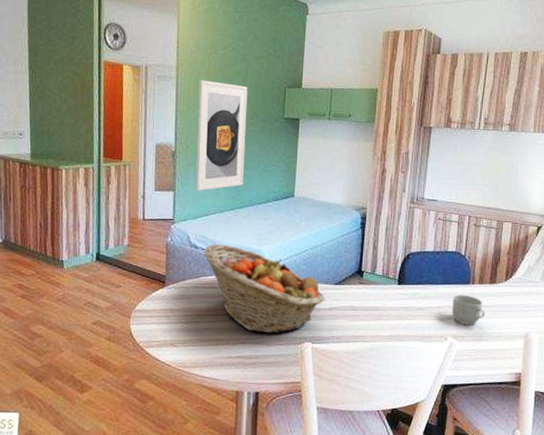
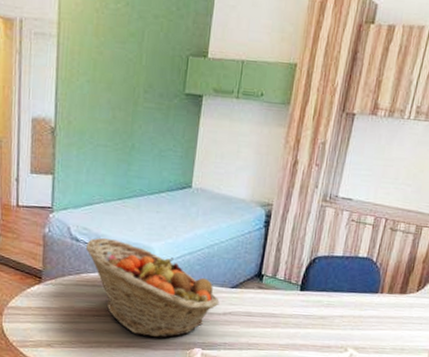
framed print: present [195,80,248,191] -> none [78,40,144,176]
mug: present [451,294,485,326] -> none [355,304,391,337]

